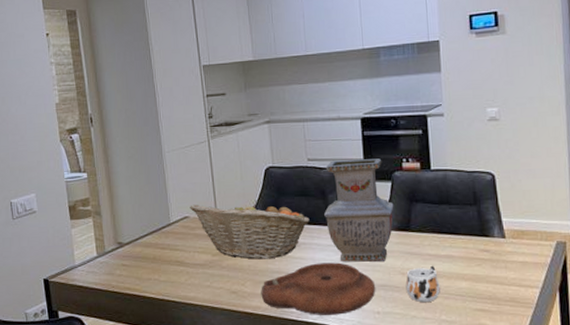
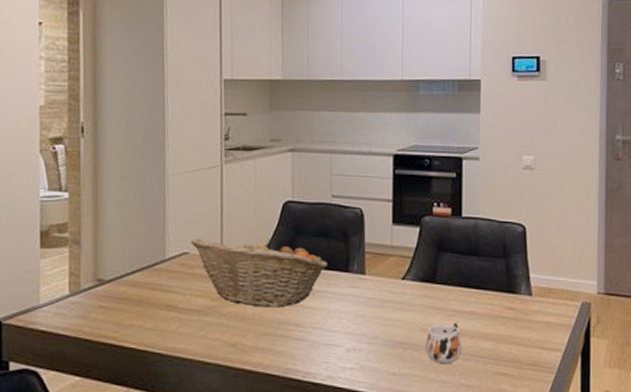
plate: present [261,262,376,315] -> none [264,314,394,375]
vase: present [324,158,394,262] -> none [344,199,421,316]

